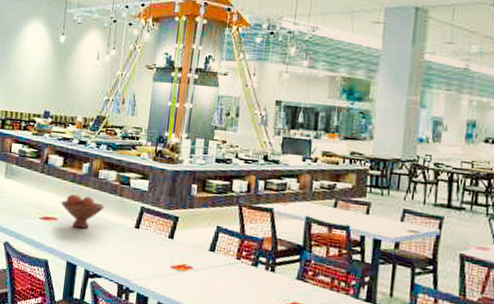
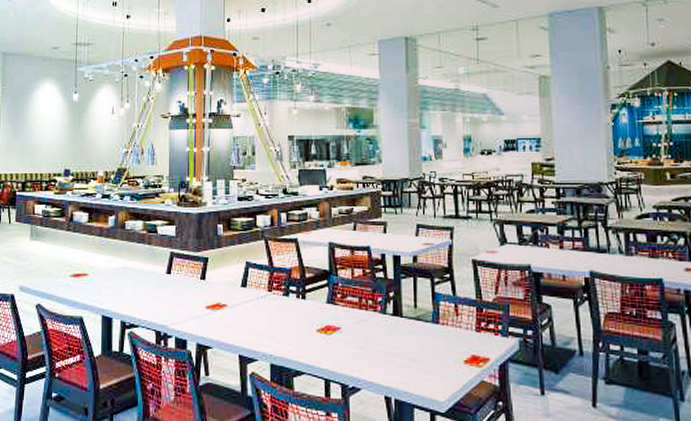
fruit bowl: present [61,193,105,229] -> none [90,247,135,281]

